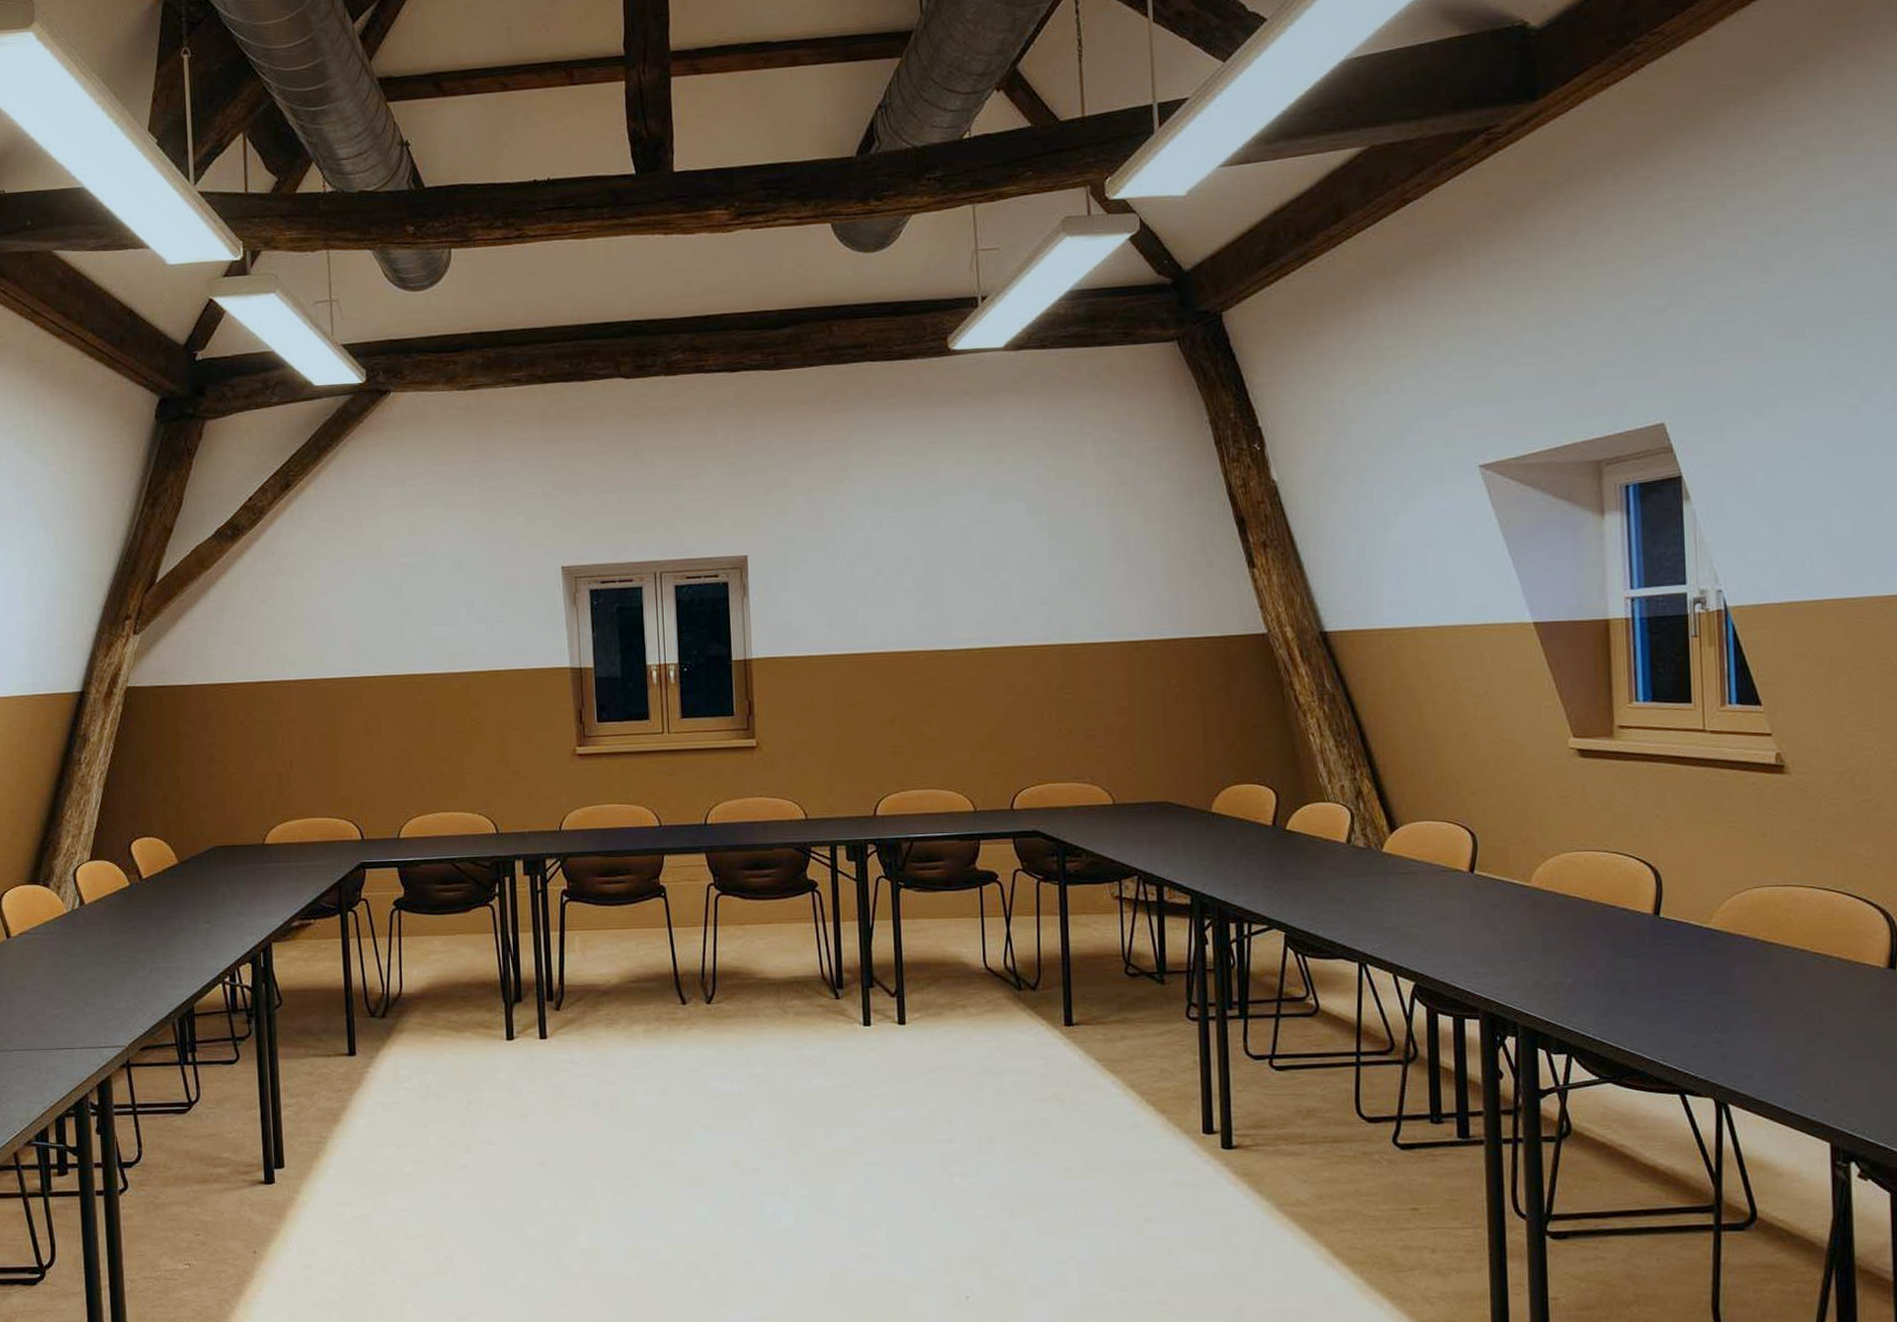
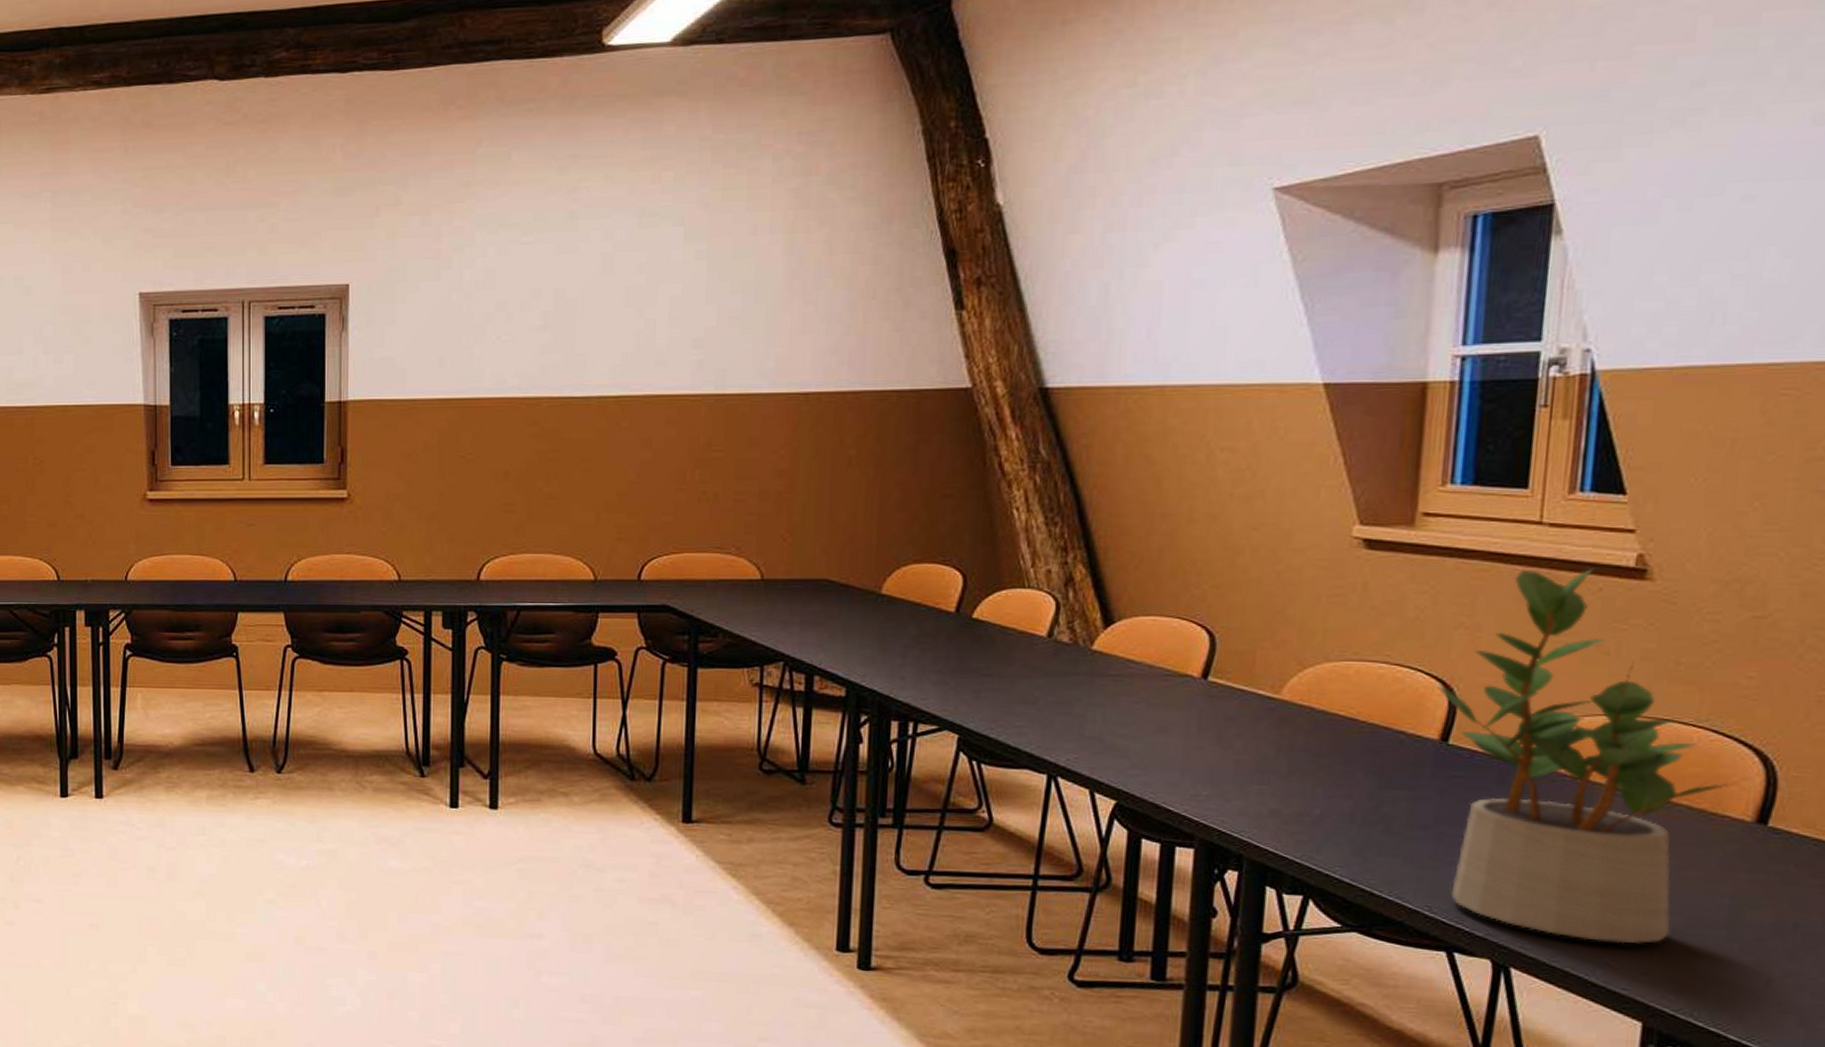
potted plant: none [1646,767,1868,1077] -> present [1438,569,1734,944]

